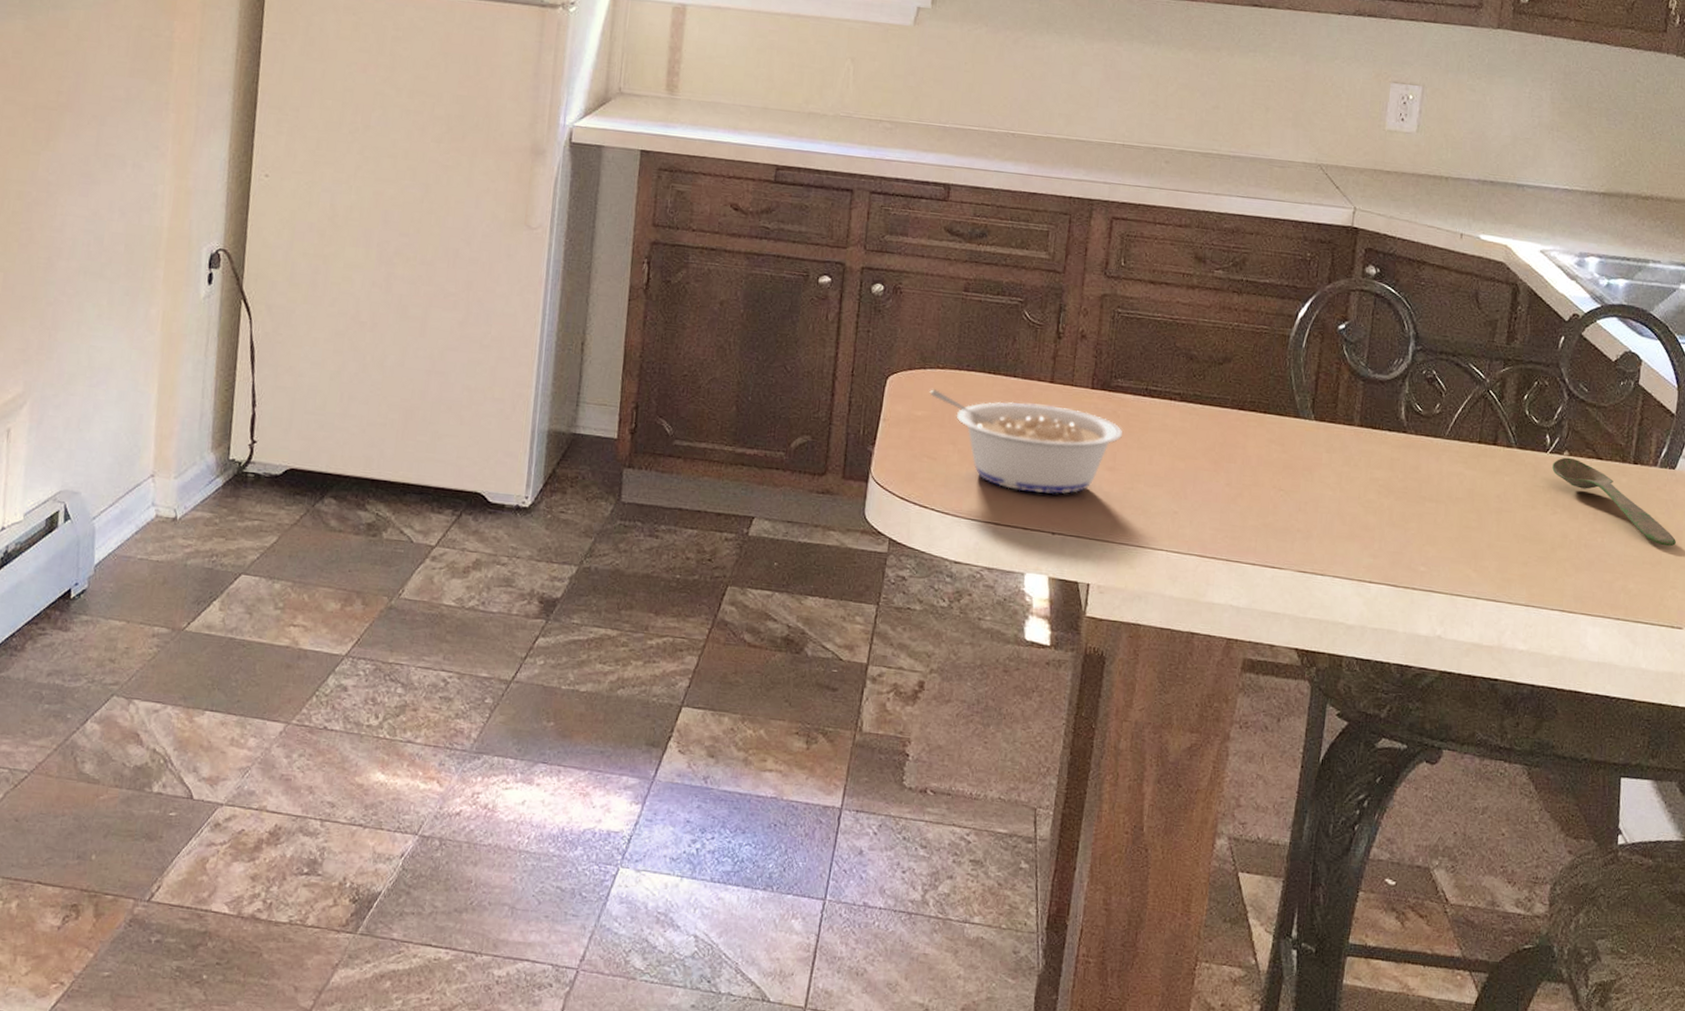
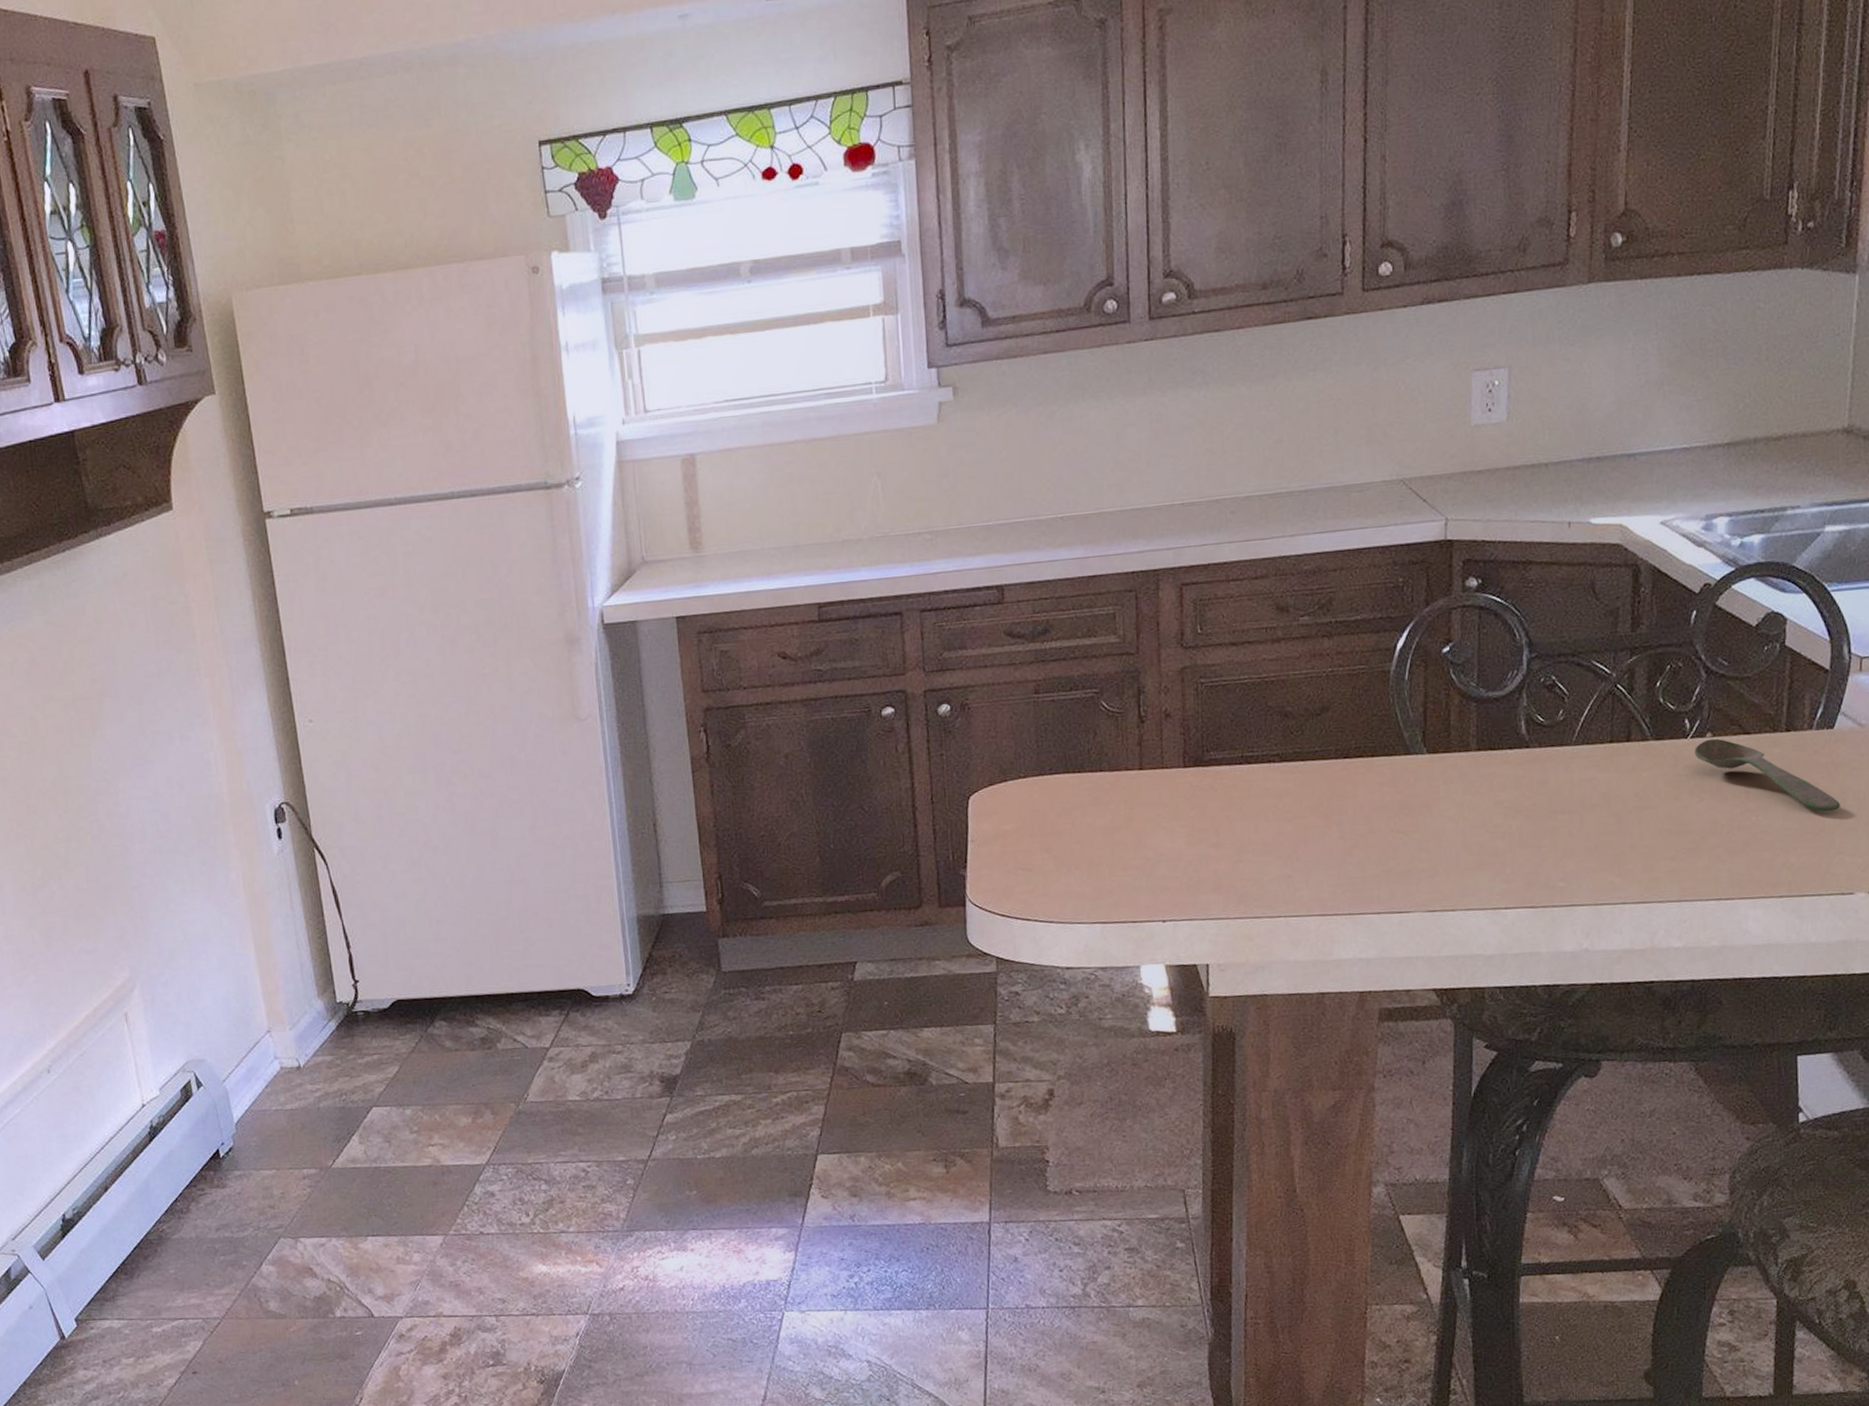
legume: present [929,389,1122,494] -> none [1014,792,1222,886]

